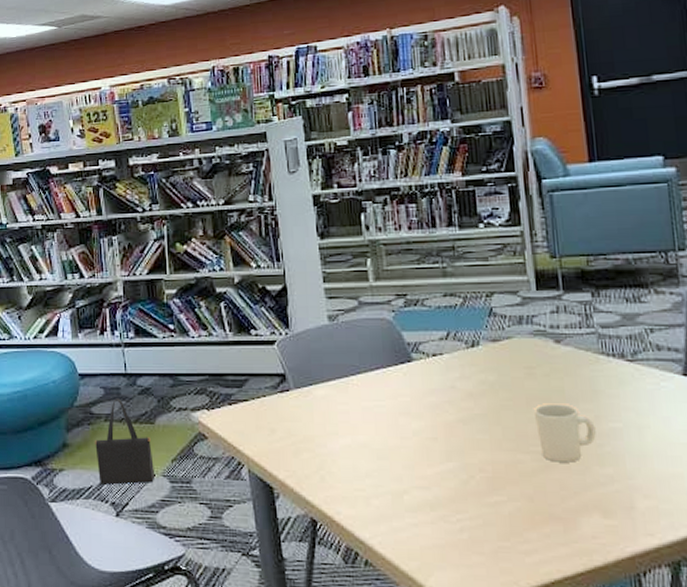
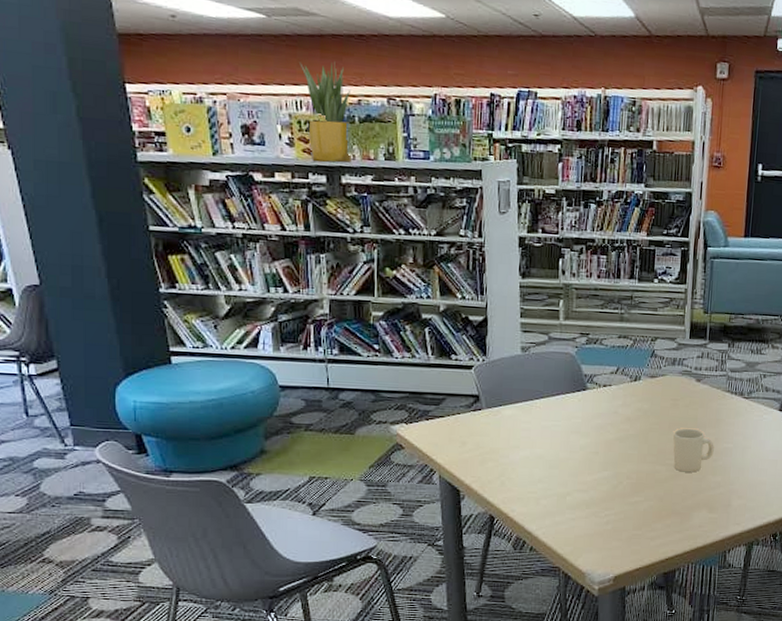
planter: none [87,54,138,149] -> present [300,61,353,163]
tote bag: present [94,398,156,485] -> none [293,410,353,488]

